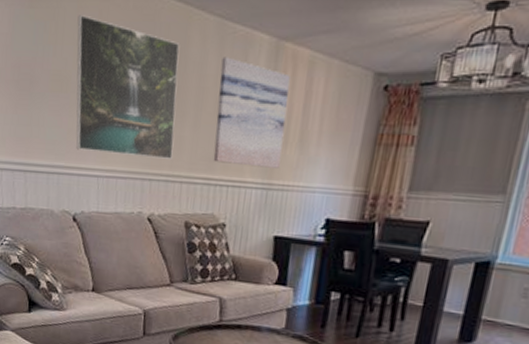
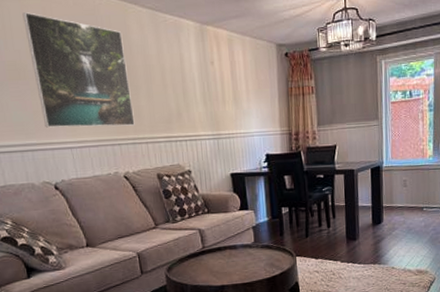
wall art: present [213,57,290,168] -> none [159,40,223,123]

